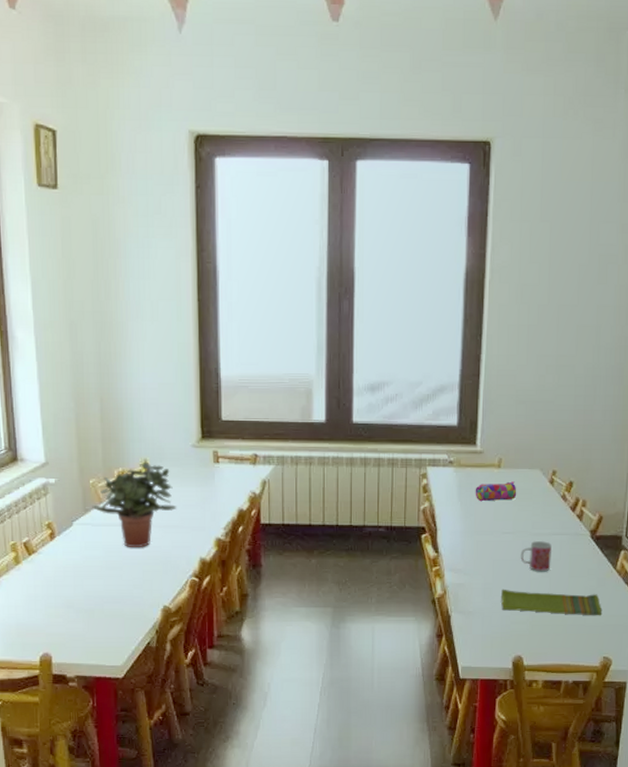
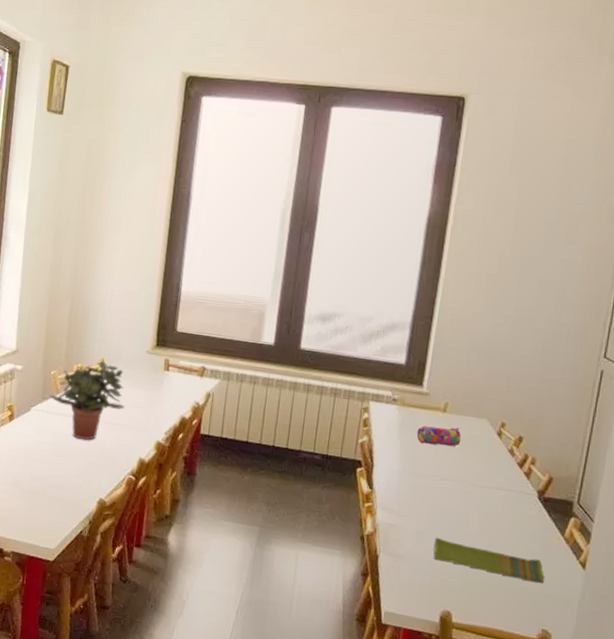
mug: present [520,541,552,572] -> none [458,492,494,527]

